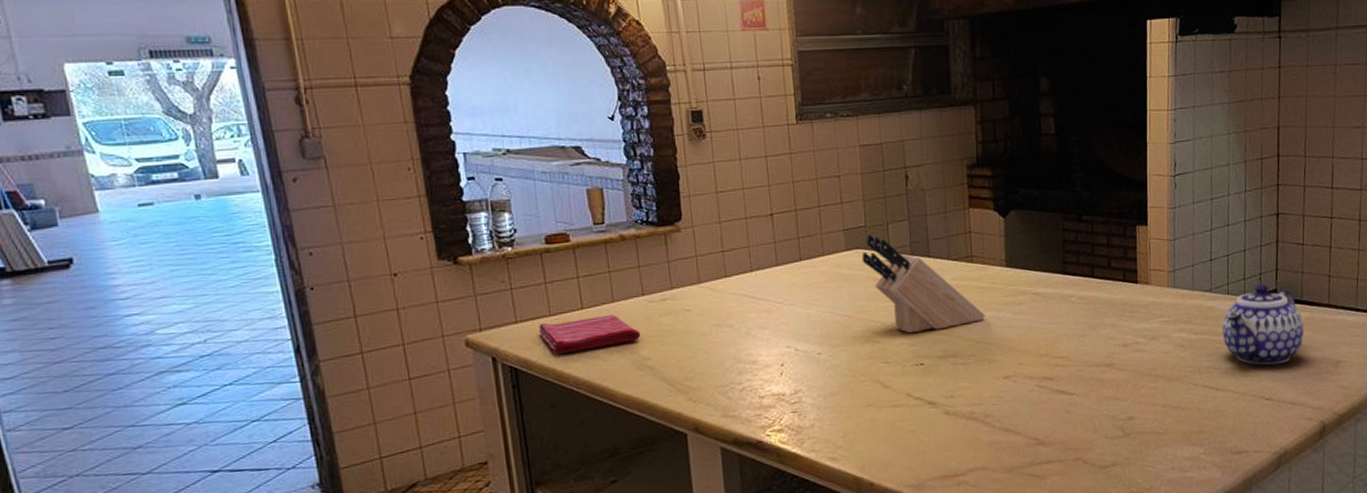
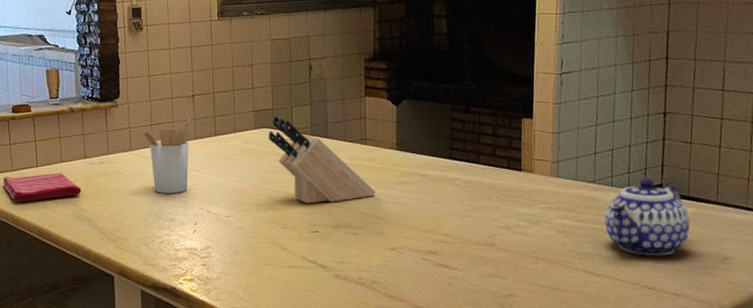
utensil holder: none [712,242,771,332] -> present [142,119,191,194]

